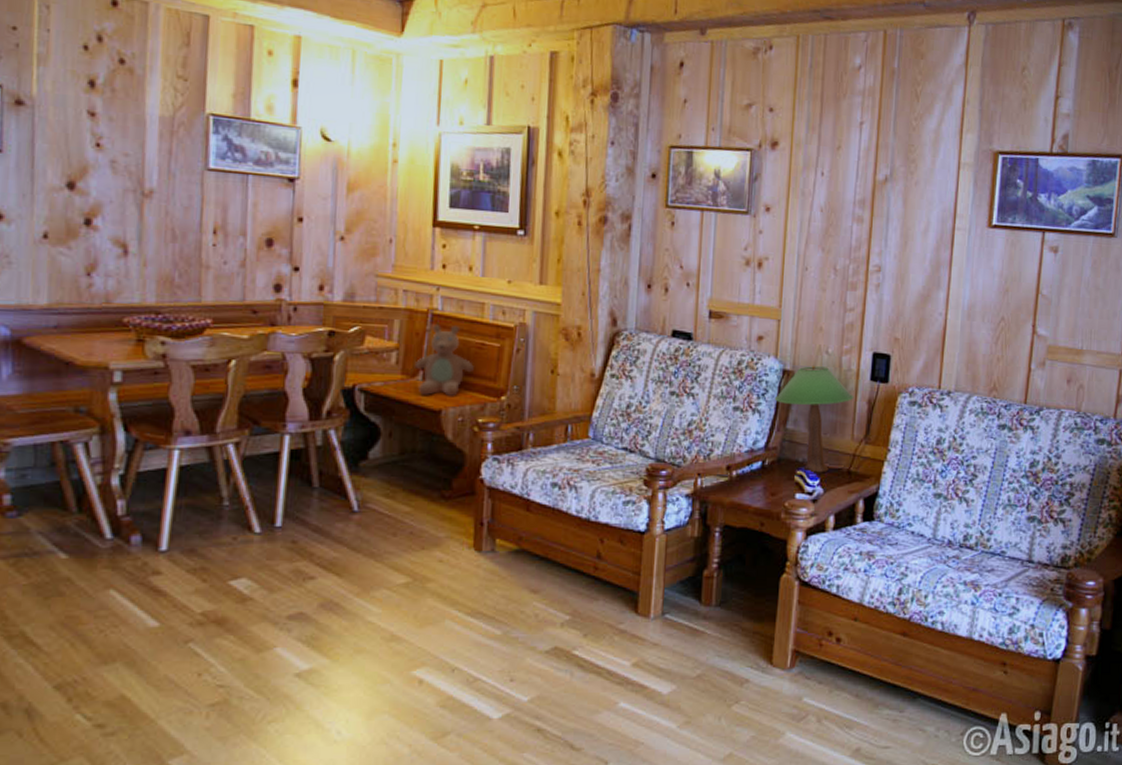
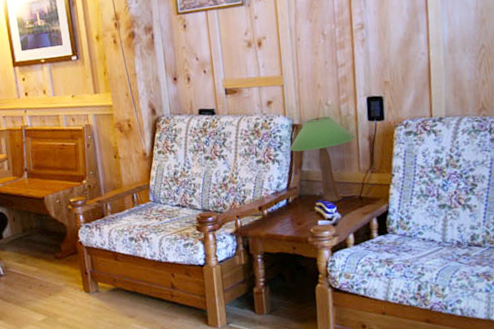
teddy bear: present [415,323,474,396] -> none [21,135,60,188]

